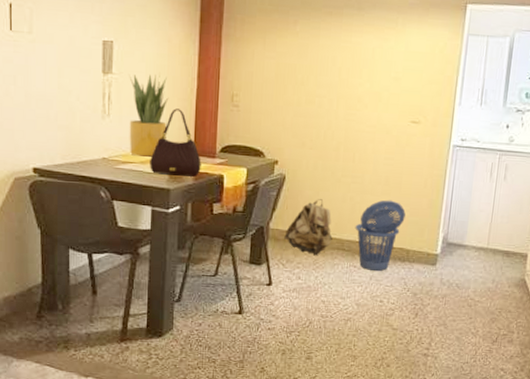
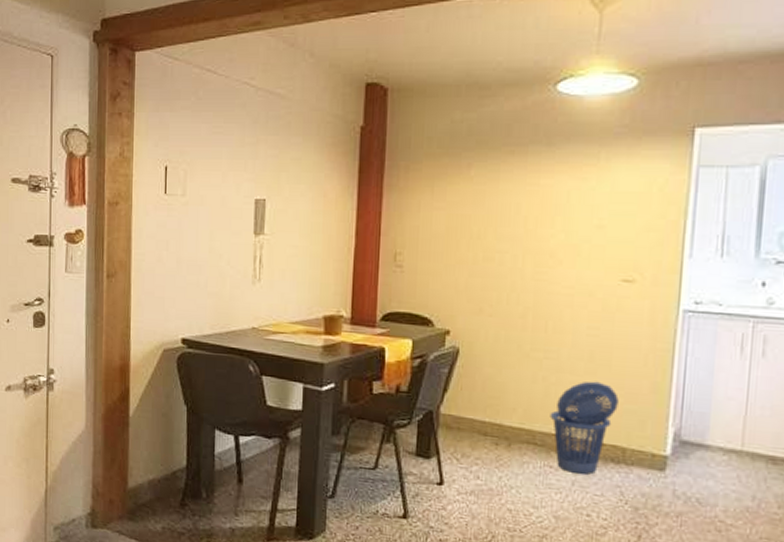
planter: present [129,73,169,157] -> none [280,232,324,326]
handbag: present [150,108,203,177] -> none [302,271,361,349]
backpack: present [284,199,333,256] -> none [458,378,520,451]

